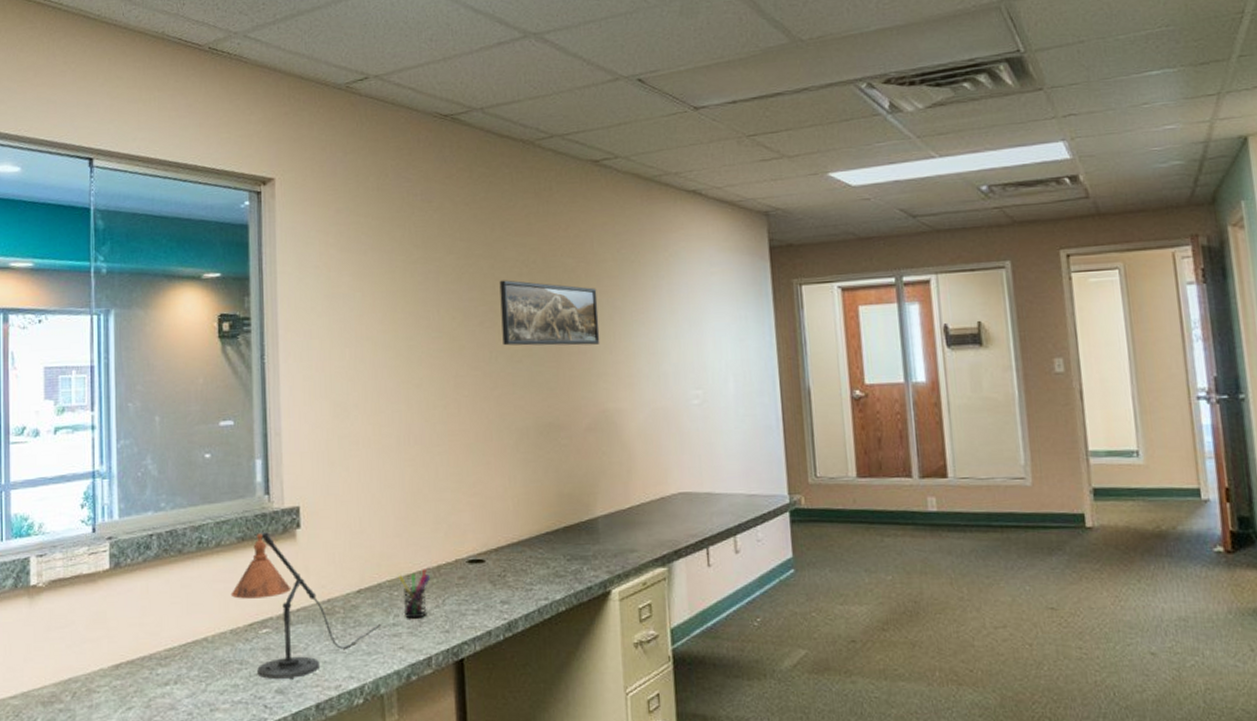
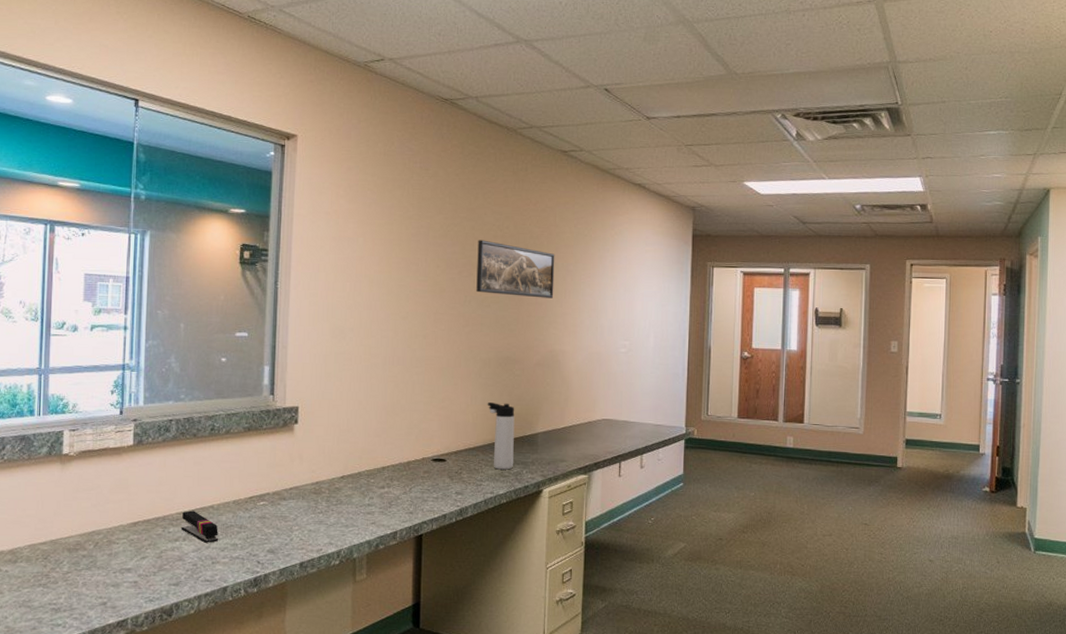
stapler: none [170,645,215,685] -> present [181,510,218,543]
desk lamp: present [230,532,382,680] -> none [235,425,359,543]
pen holder: present [399,569,430,619] -> none [376,463,401,501]
thermos bottle: none [529,482,570,568] -> present [487,402,515,470]

